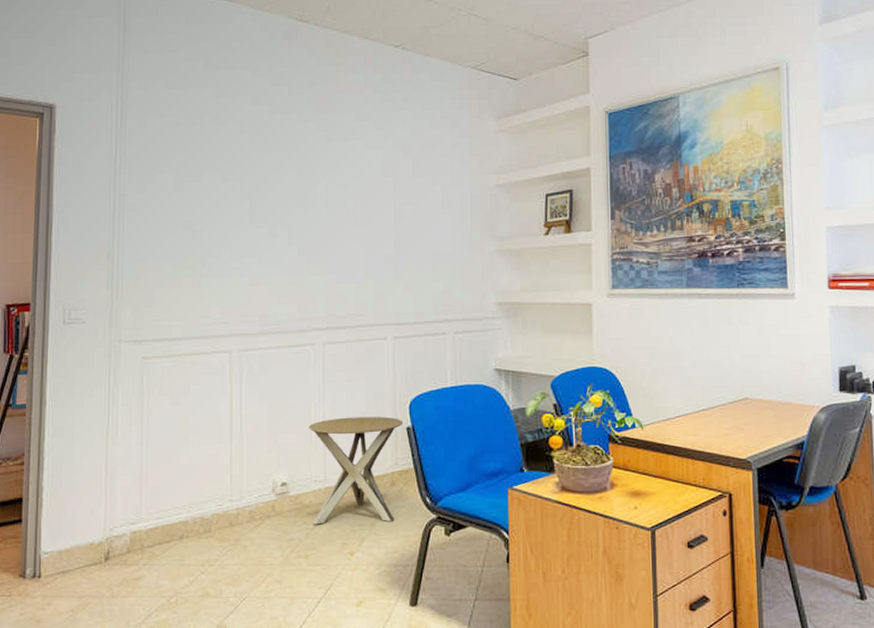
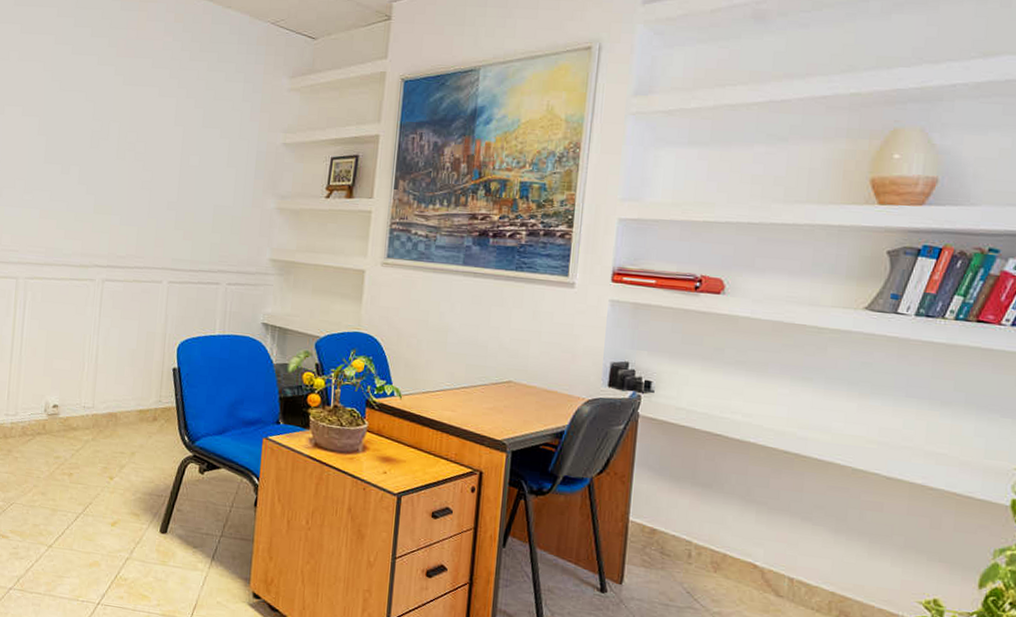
side table: present [308,416,404,525] -> none [78,351,171,454]

